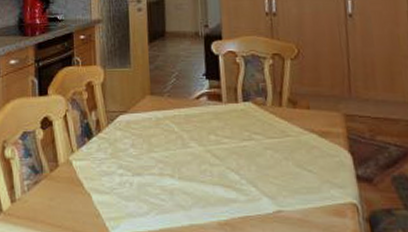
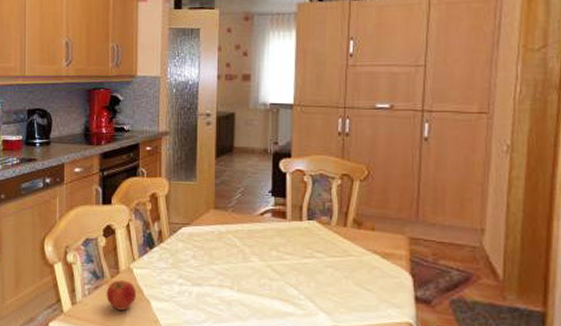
apple: none [46,174,77,206] -> present [106,280,137,311]

